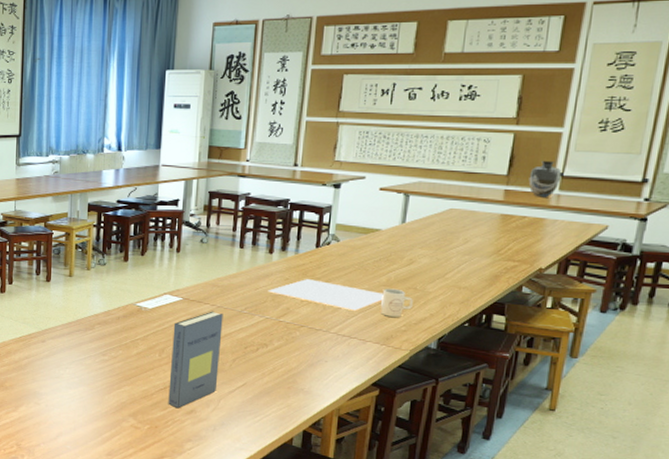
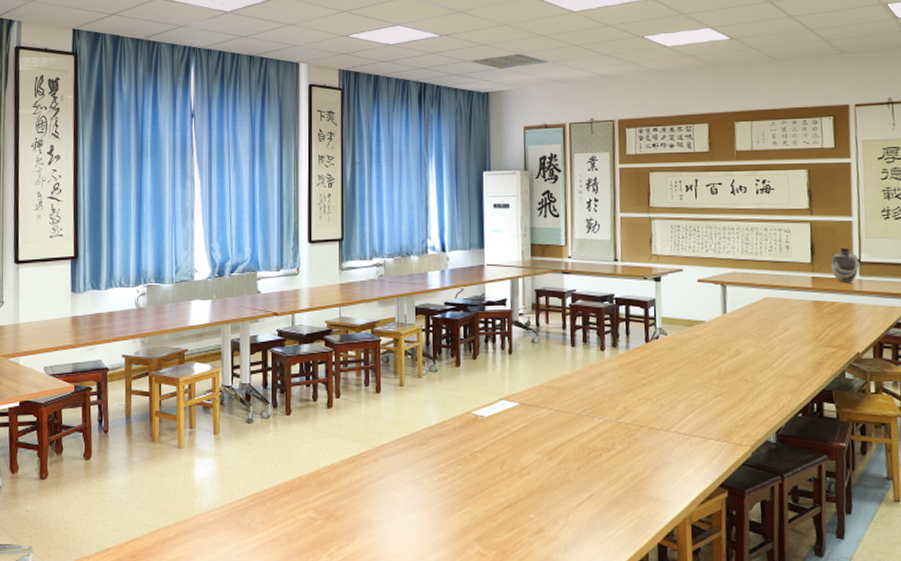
book: present [168,311,223,409] -> none [512,415,564,529]
paper sheet: present [267,279,384,311] -> none [604,376,717,407]
mug: present [380,288,413,317] -> none [715,381,747,411]

